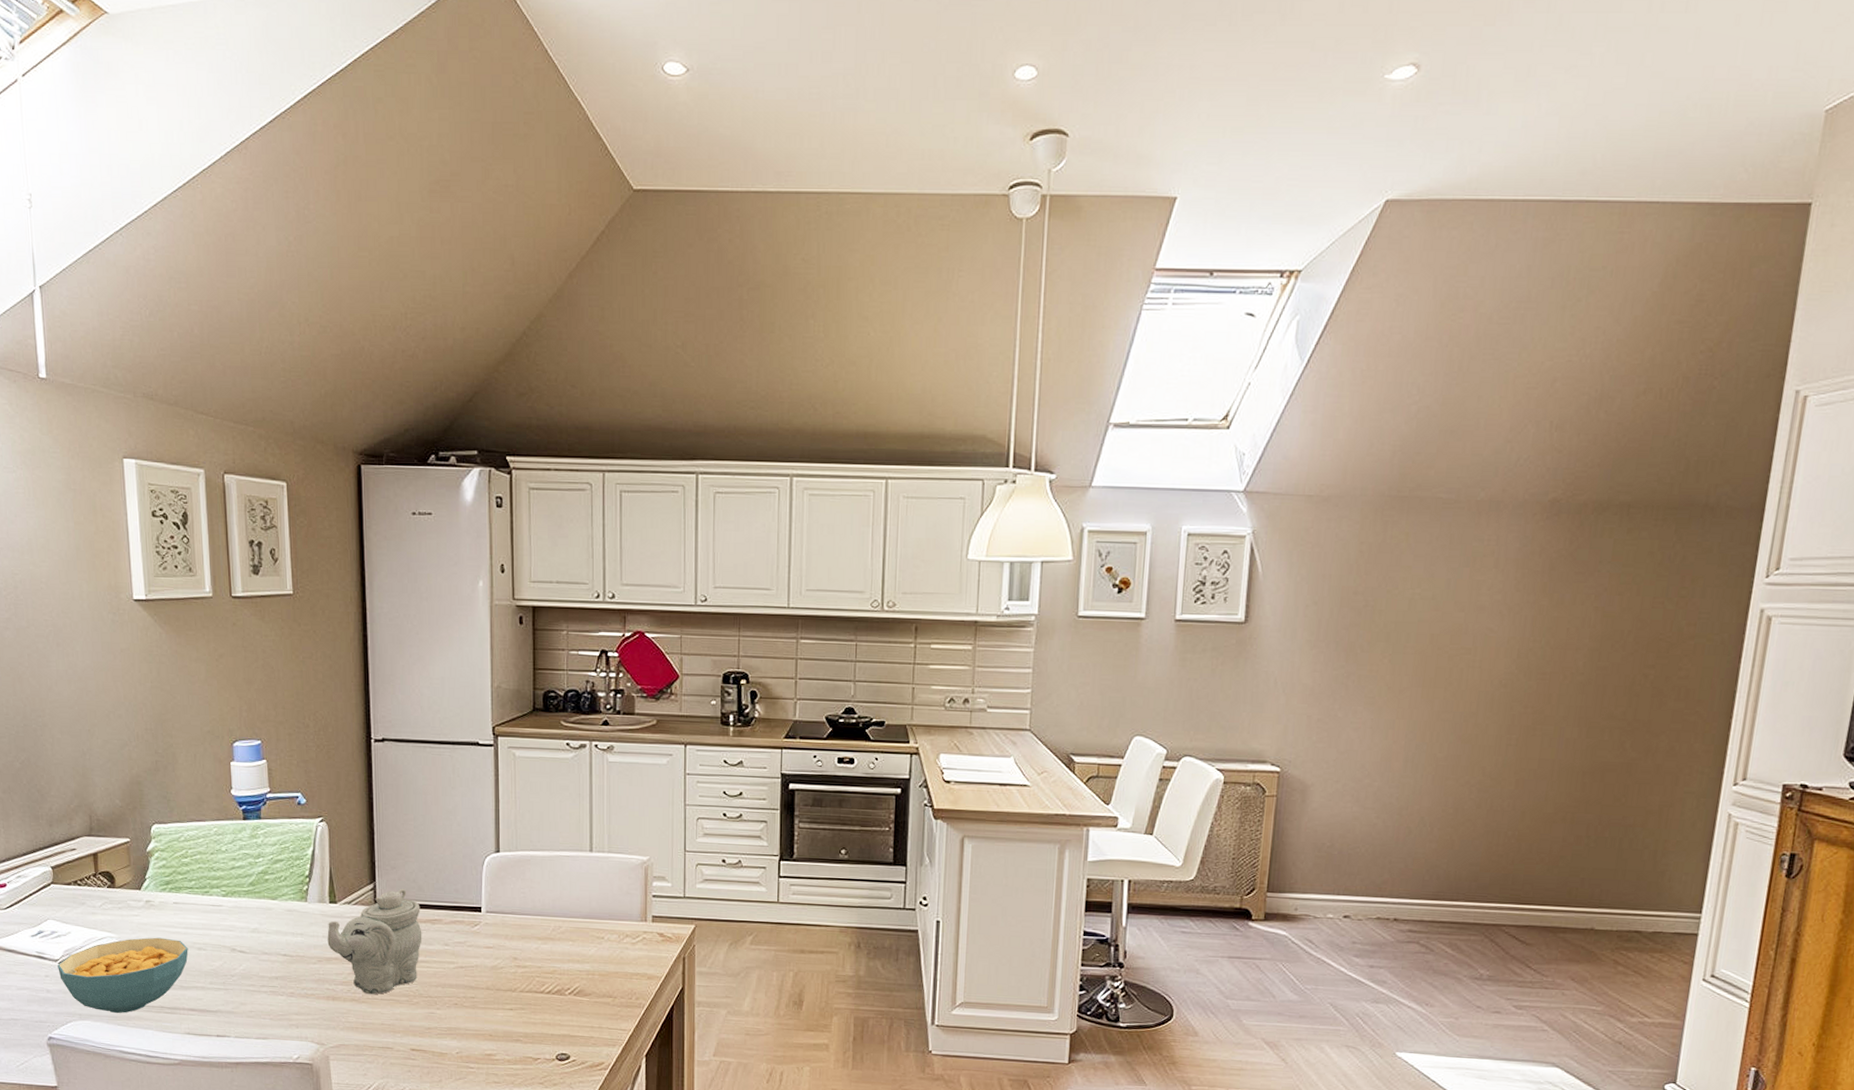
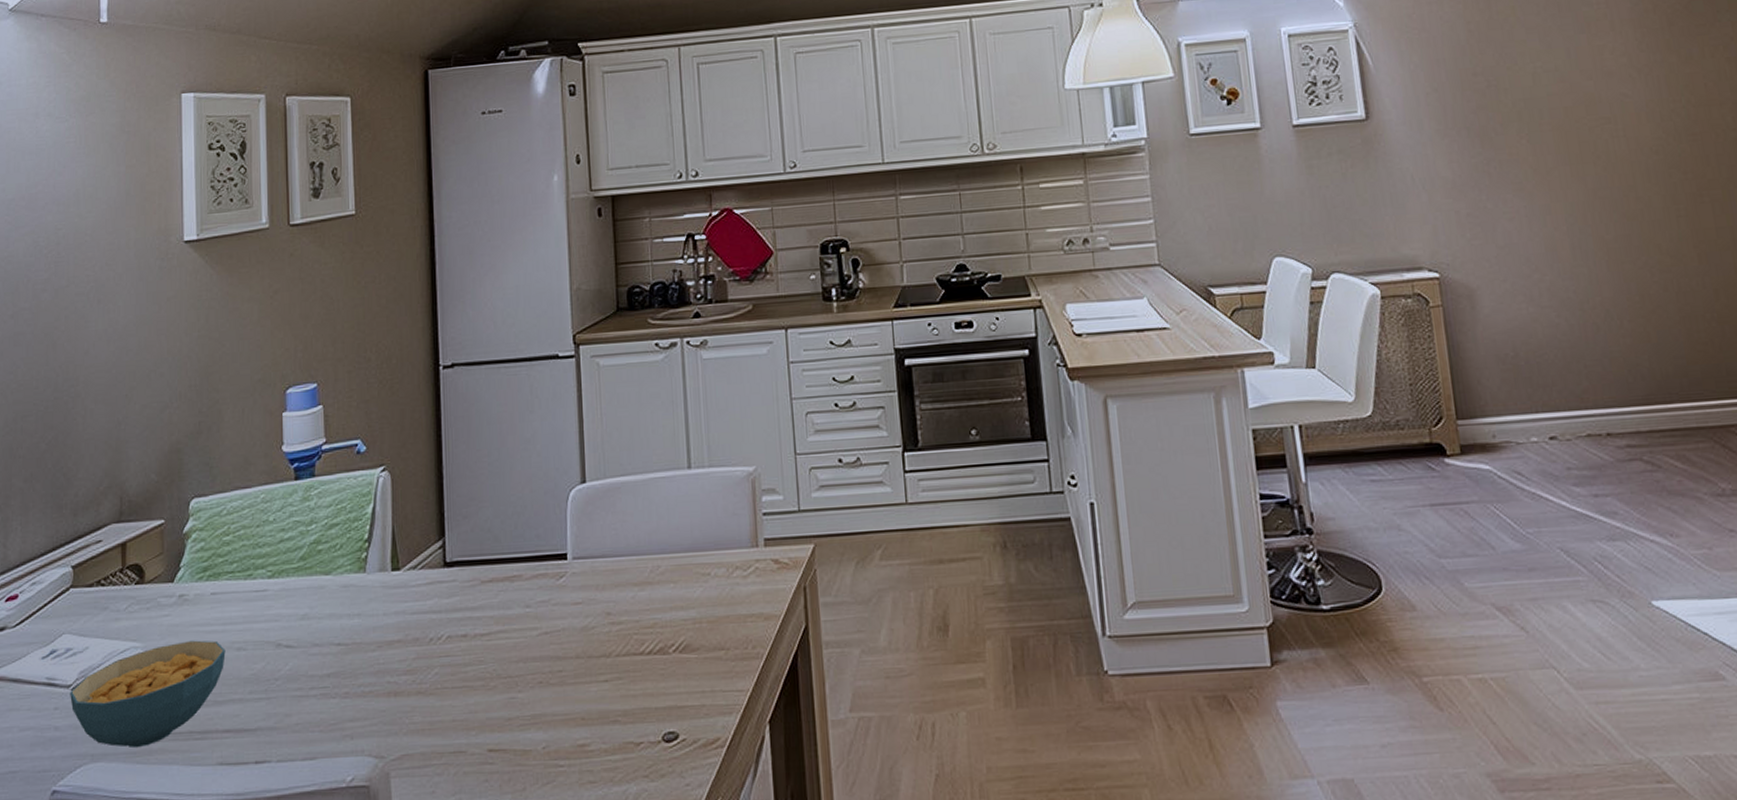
teapot: present [327,888,422,995] -> none [389,541,500,684]

